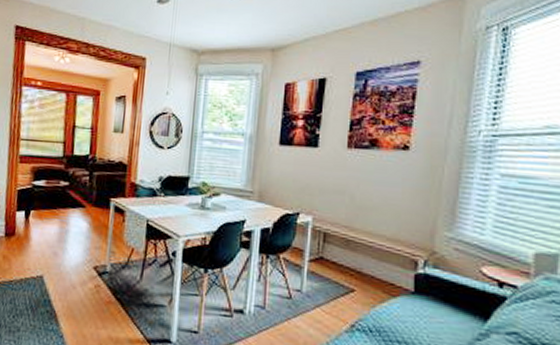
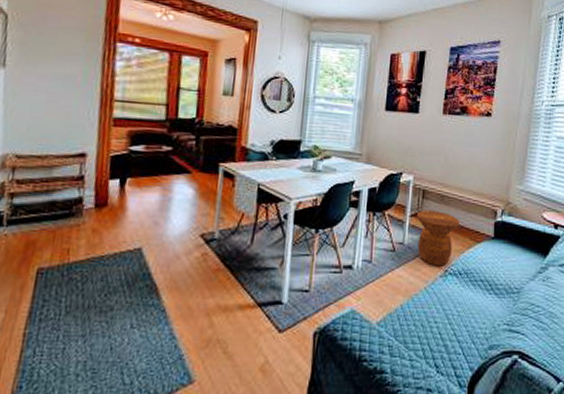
side table: none [316,255,370,321] -> present [416,210,460,266]

